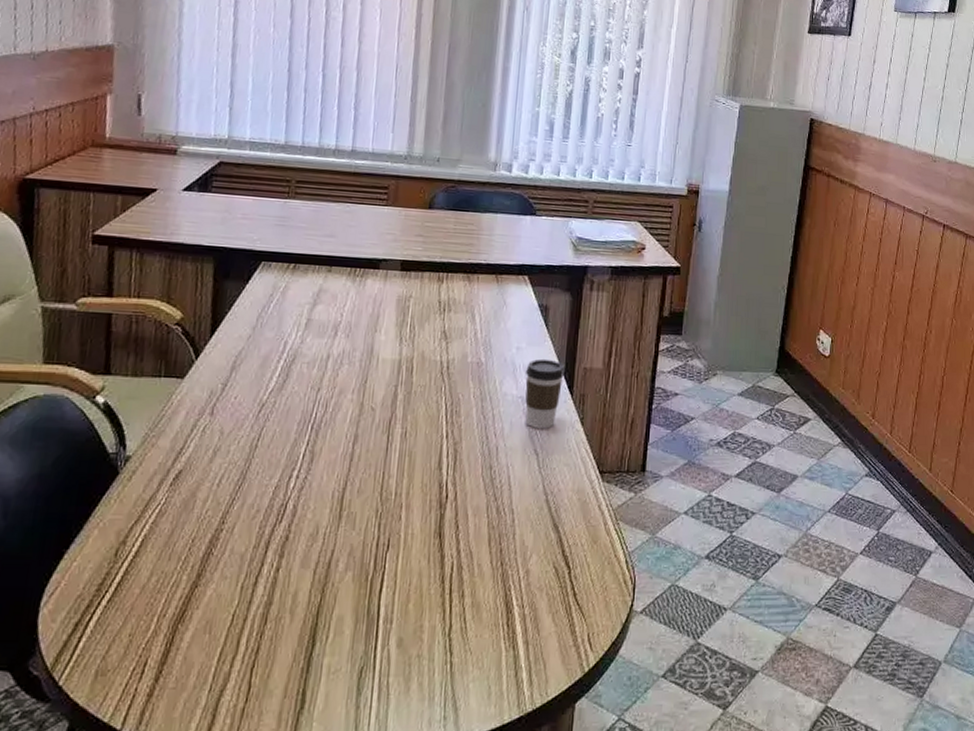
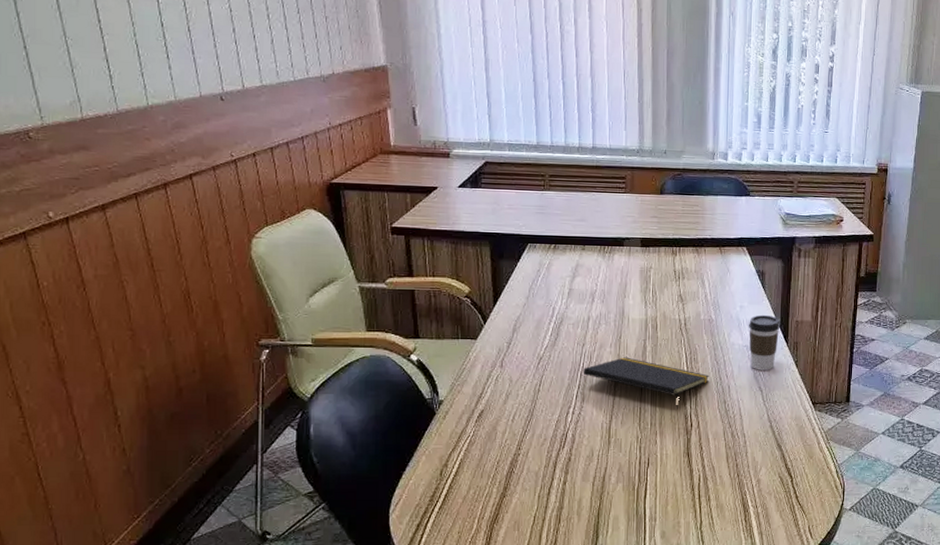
notepad: none [315,406,474,476] -> present [584,357,710,410]

